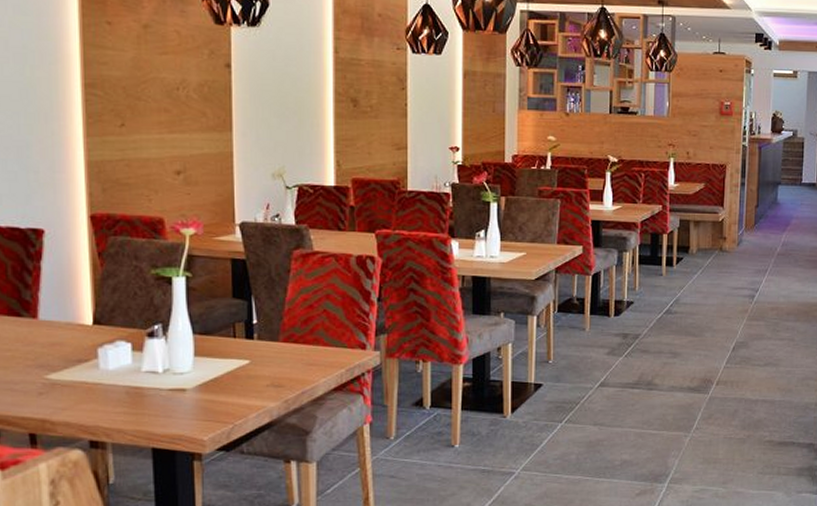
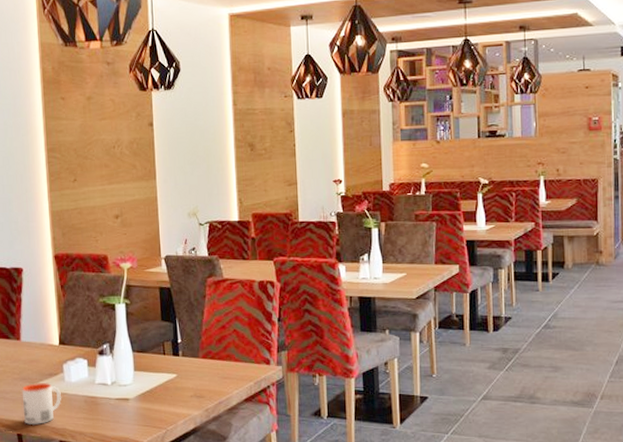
mug: none [38,371,95,422] -> present [22,383,62,424]

